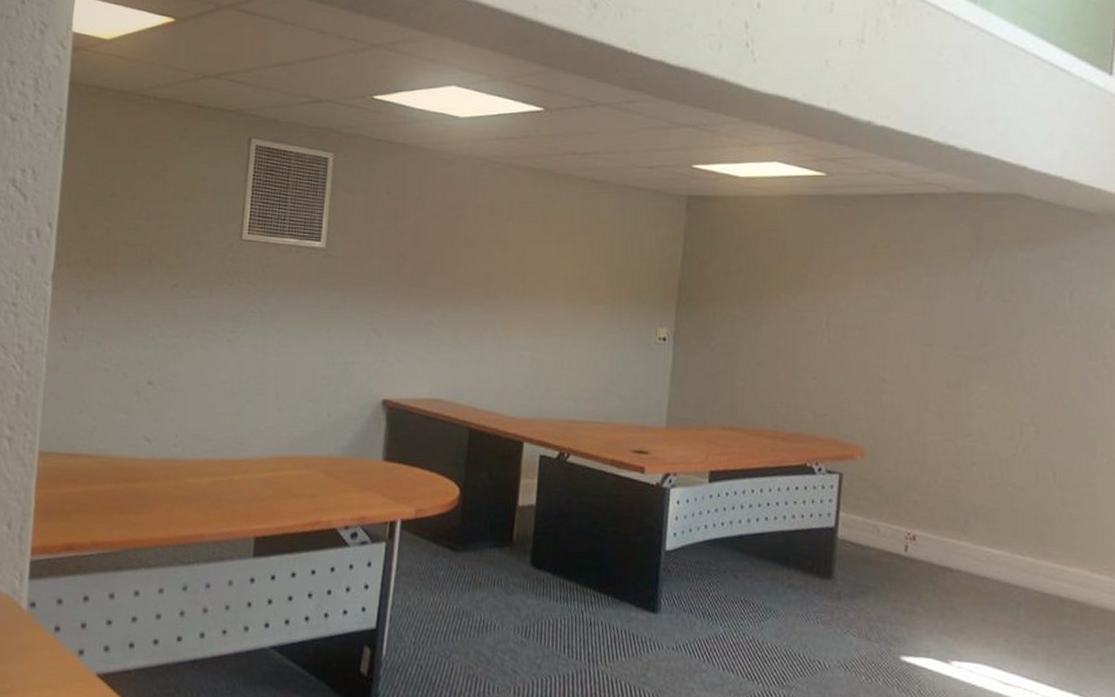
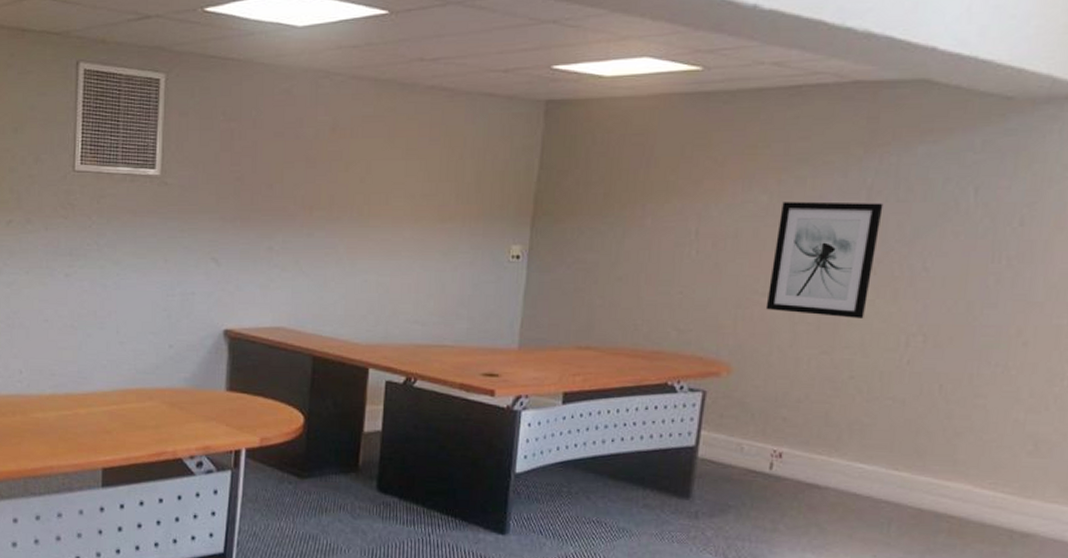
wall art: none [893,297,992,408] -> present [765,201,884,319]

